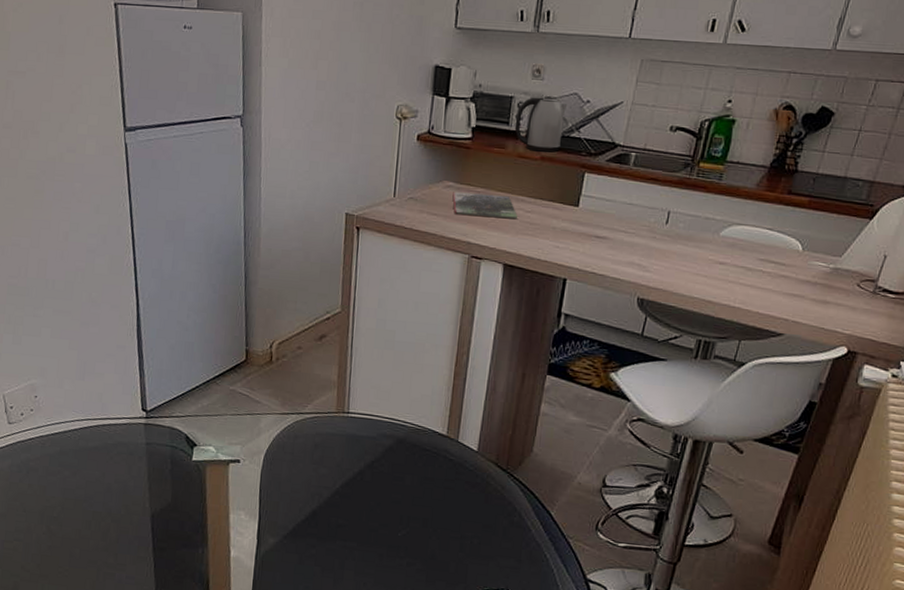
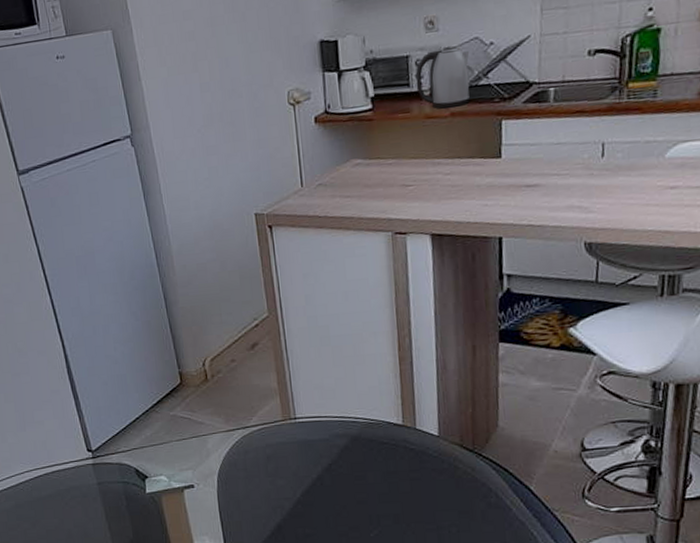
magazine: present [452,192,517,220] -> none [363,161,437,192]

